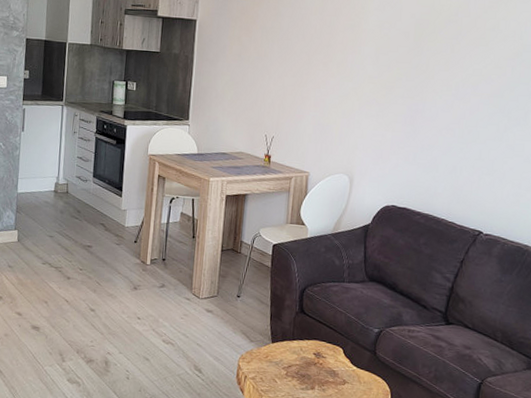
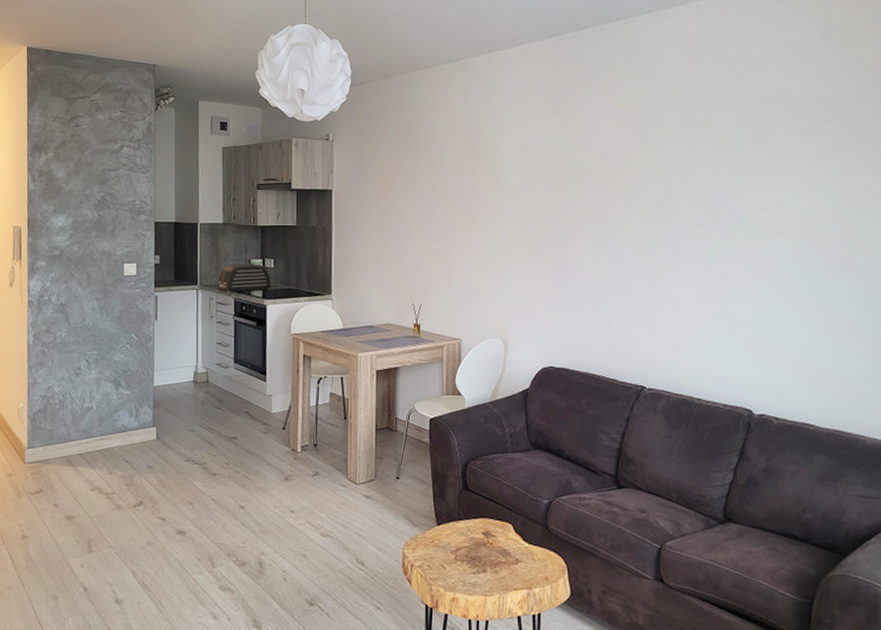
toaster: none [81,83,132,113] -> present [218,263,271,295]

